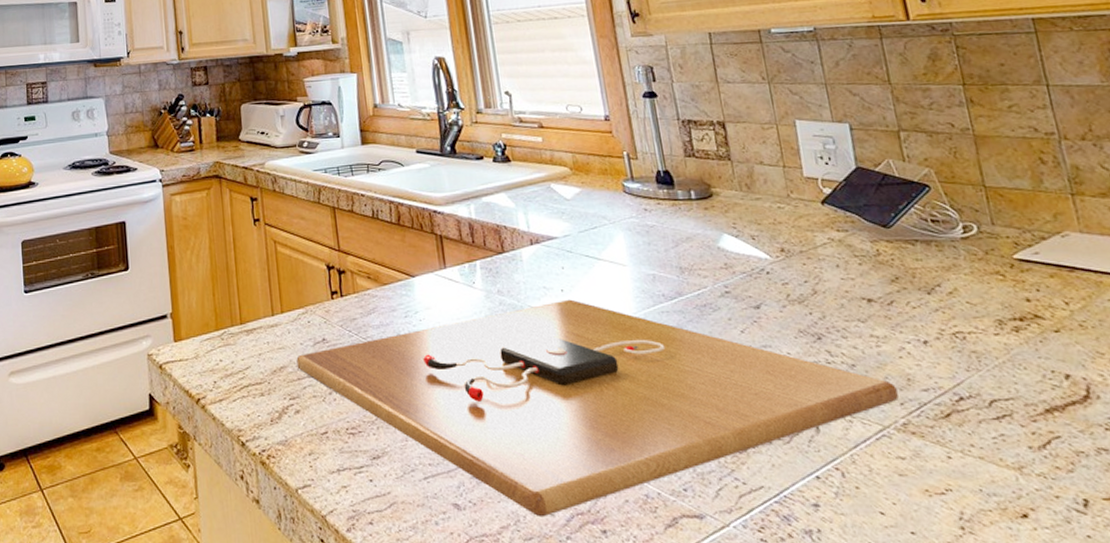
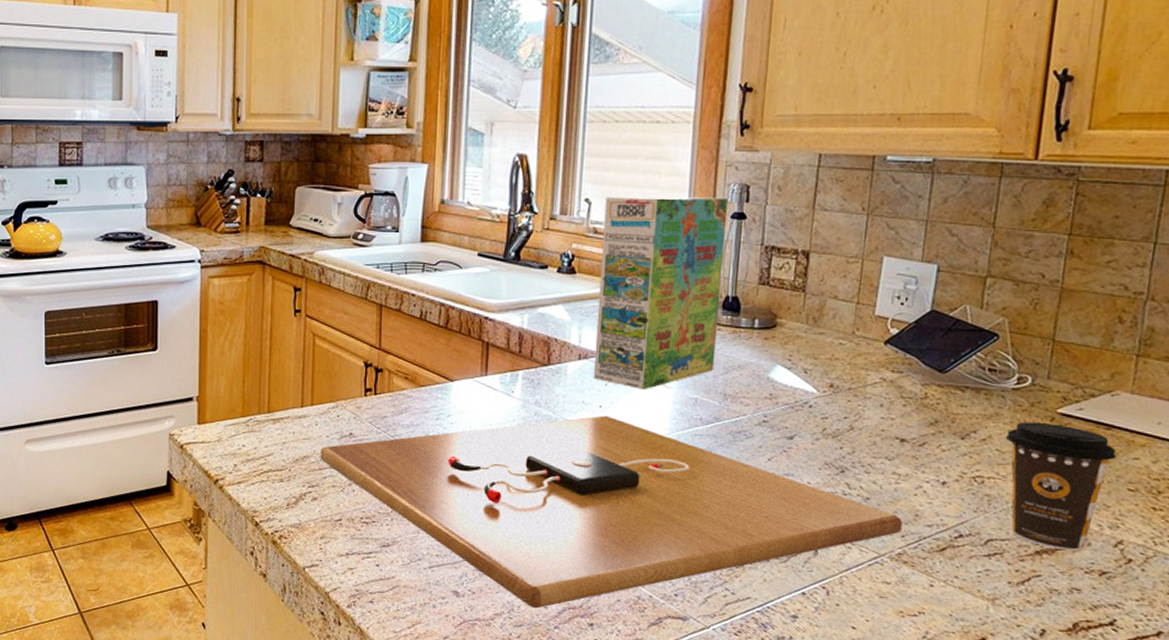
cereal box: none [523,79,664,271] -> present [593,196,729,390]
coffee cup: none [971,270,1094,406] -> present [1005,421,1117,551]

